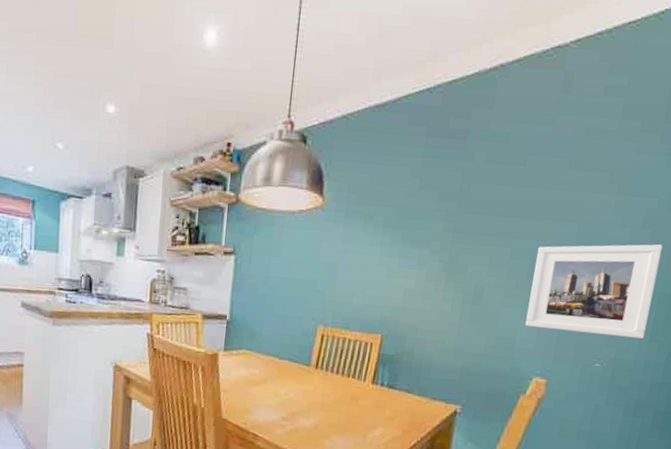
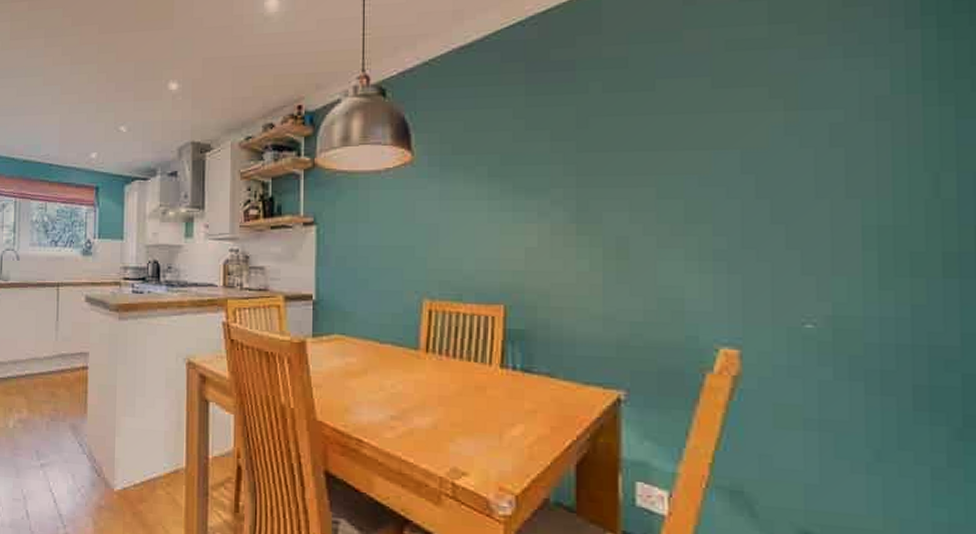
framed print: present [525,244,663,339] -> none [691,165,870,287]

